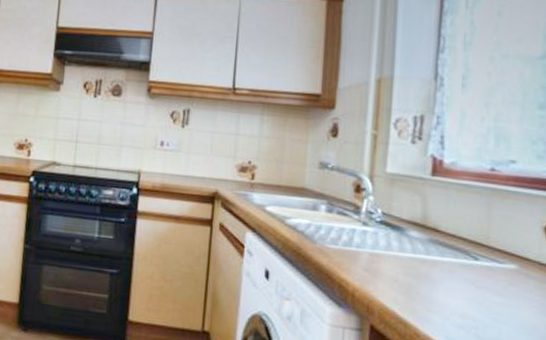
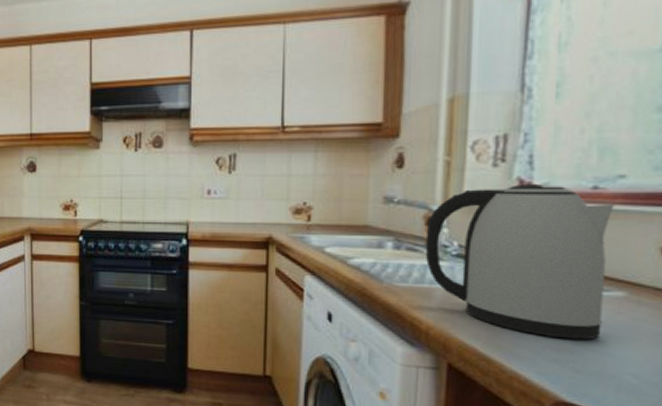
kettle: none [353,161,508,308] -> present [425,183,615,340]

